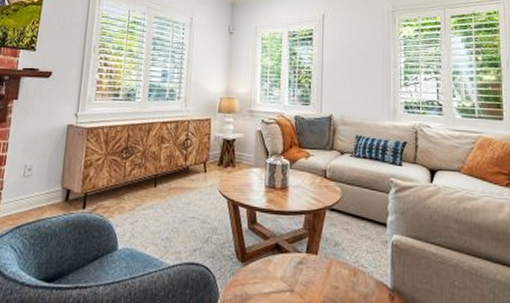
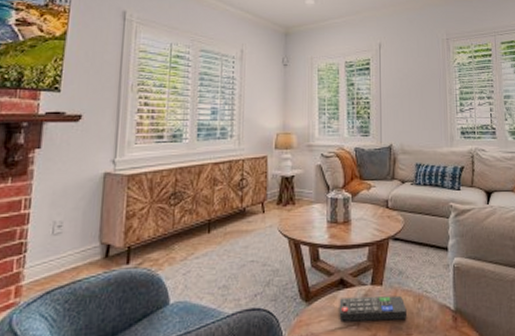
remote control: none [273,262,341,292] -> present [339,295,407,323]

